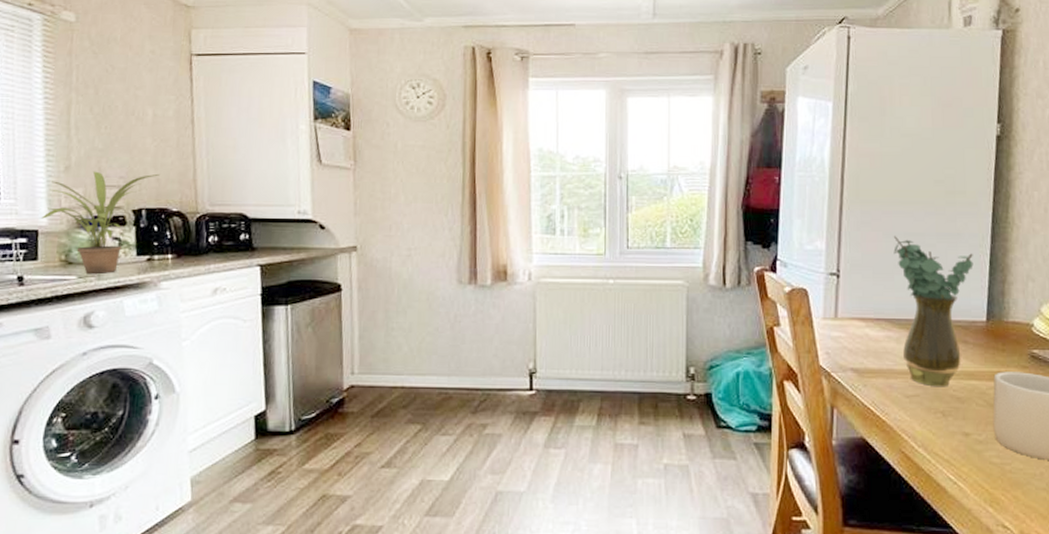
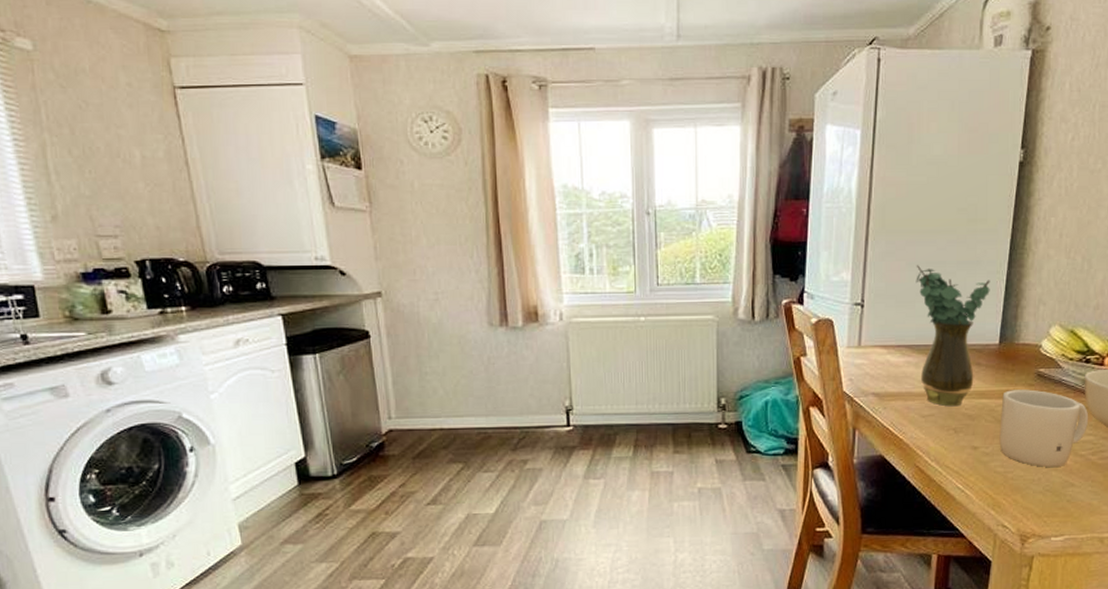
potted plant: present [41,171,160,275] -> none [35,220,159,330]

